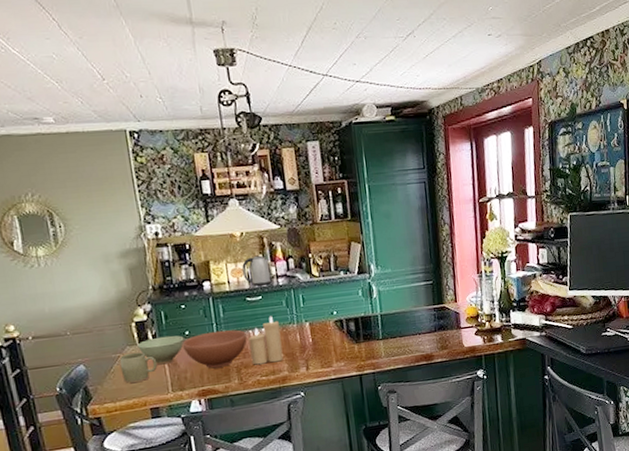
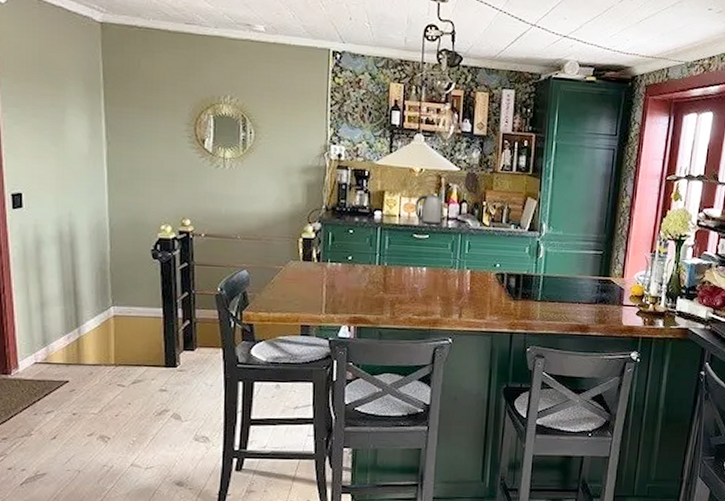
mug: present [119,351,158,383] -> none [280,267,316,298]
bowl: present [137,335,184,365] -> none [300,257,346,285]
bowl: present [182,329,247,369] -> none [343,261,407,299]
candle: present [248,316,284,365] -> none [407,257,441,304]

